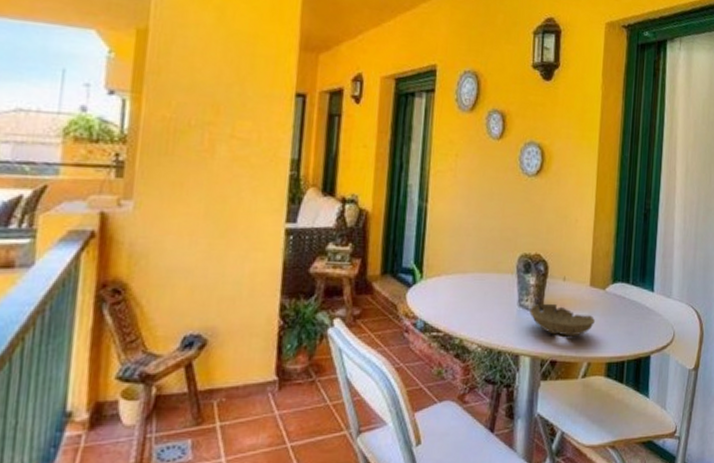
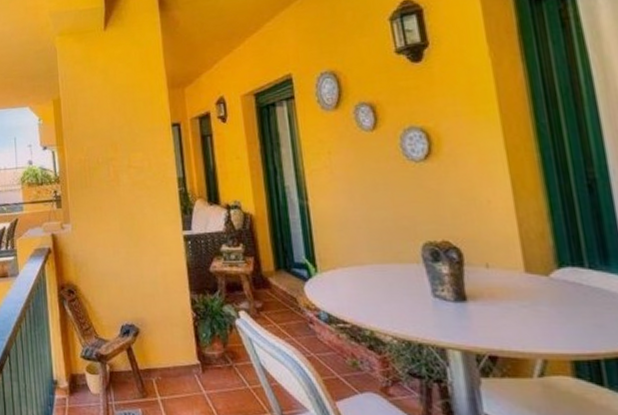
bowl: present [529,303,596,337] -> none [448,293,544,330]

